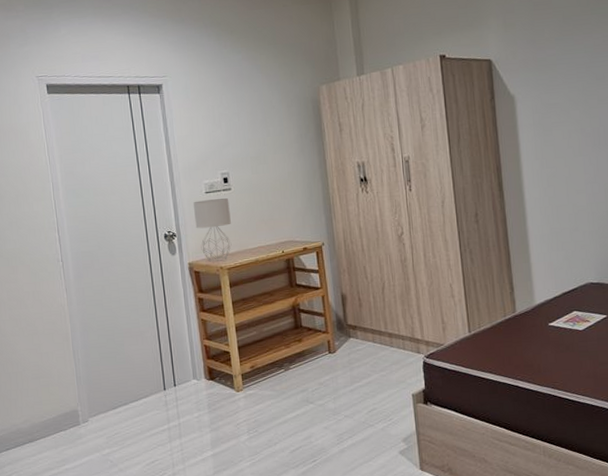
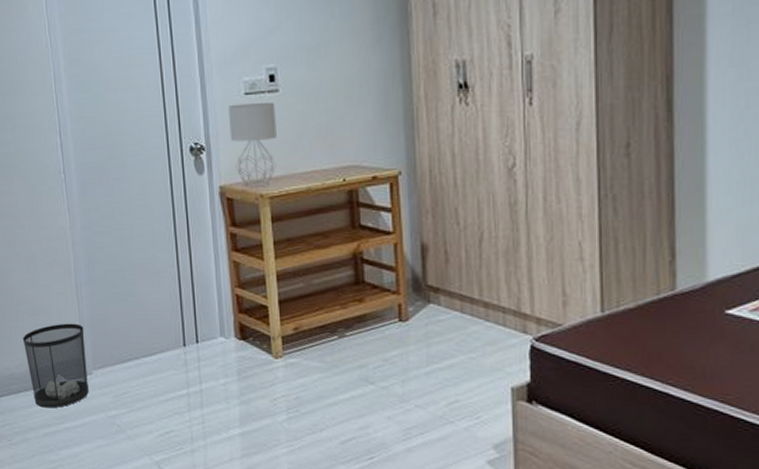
waste bin: none [27,381,86,455] -> present [22,323,89,408]

